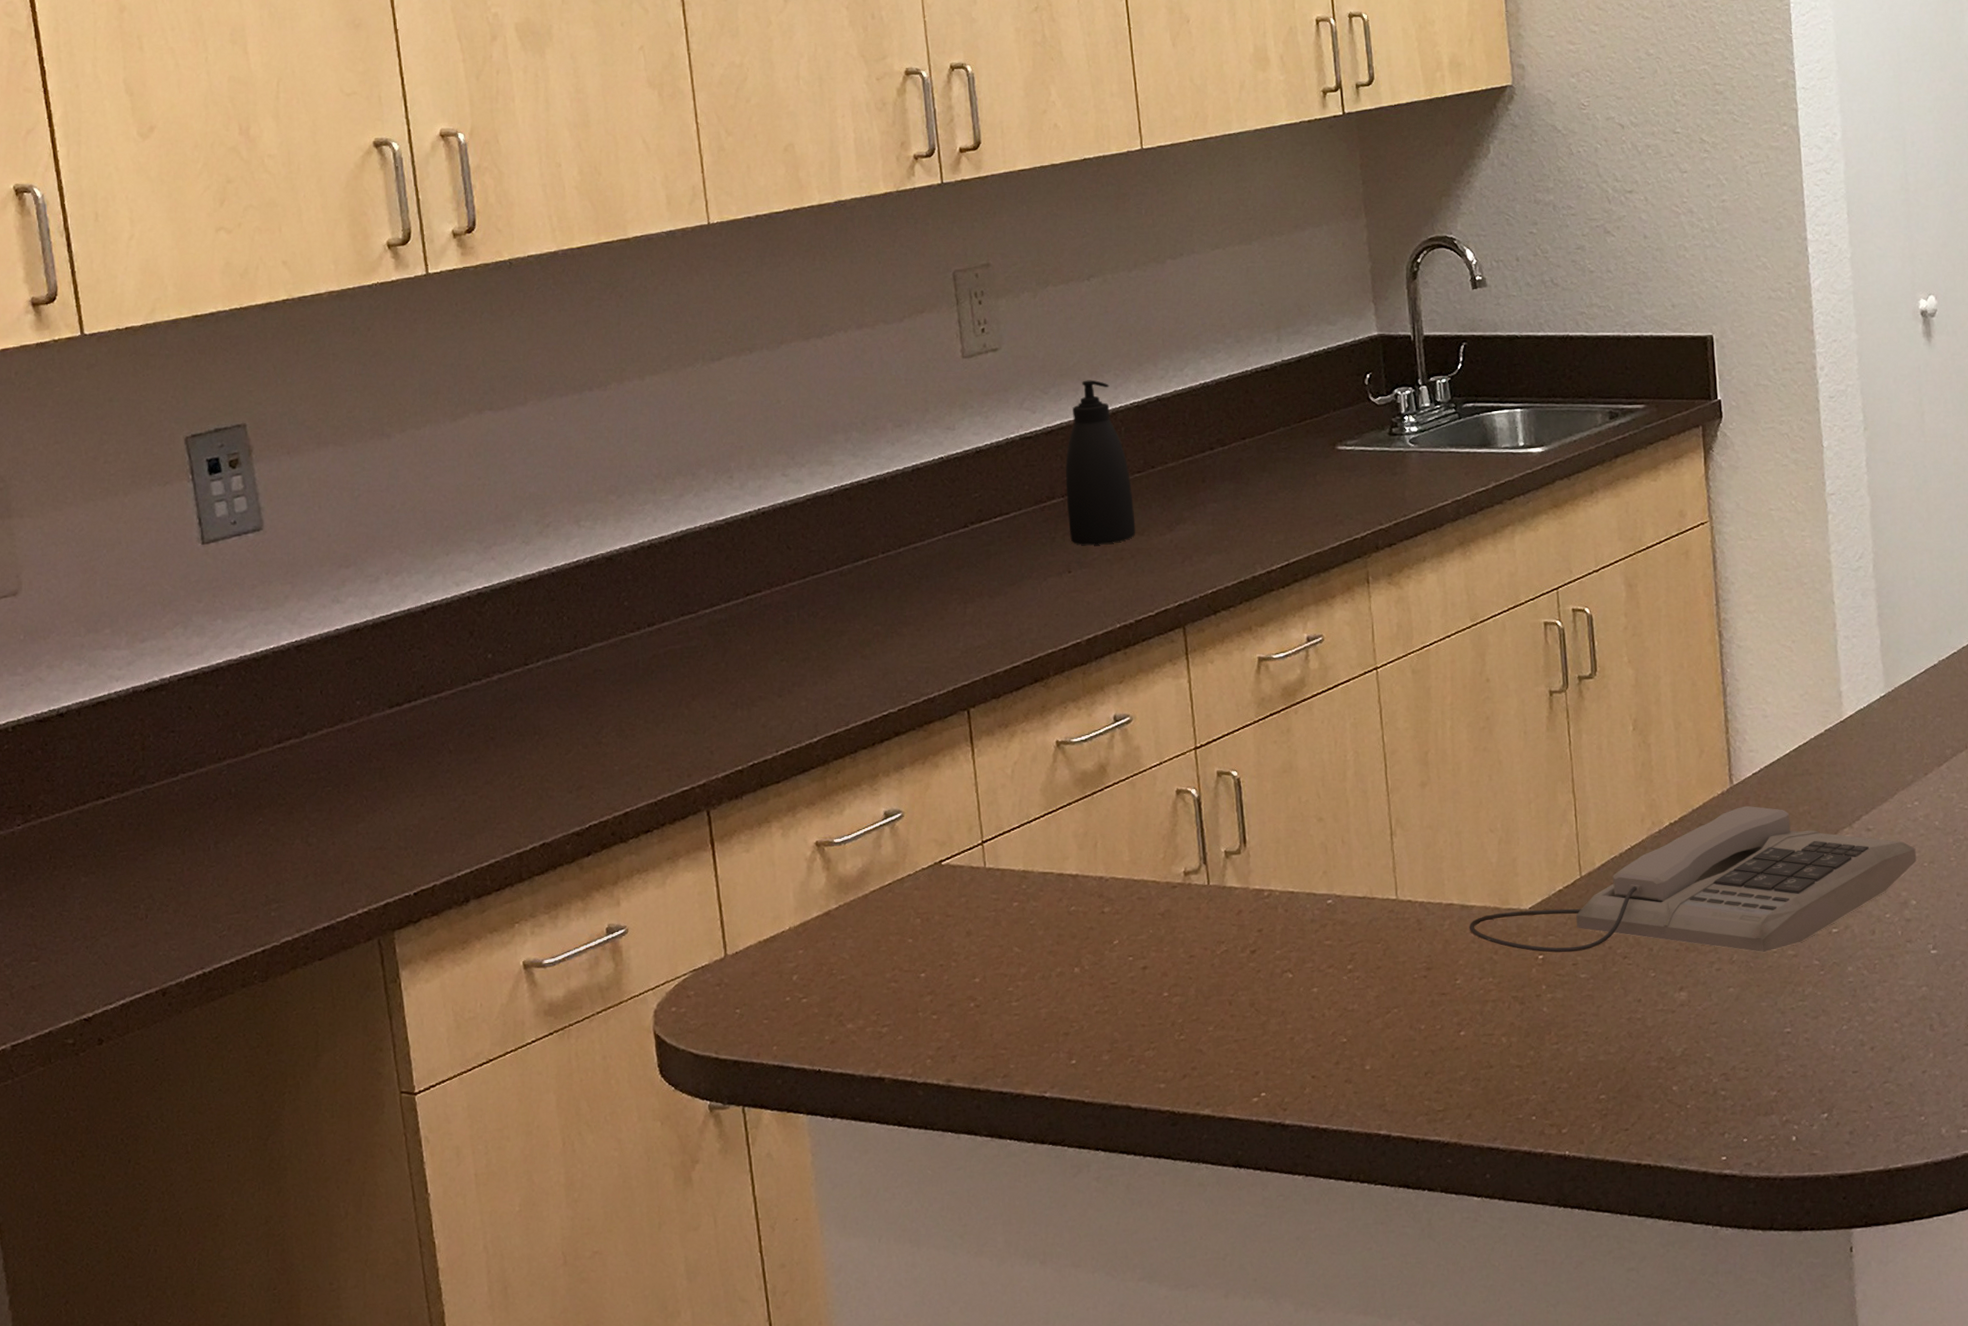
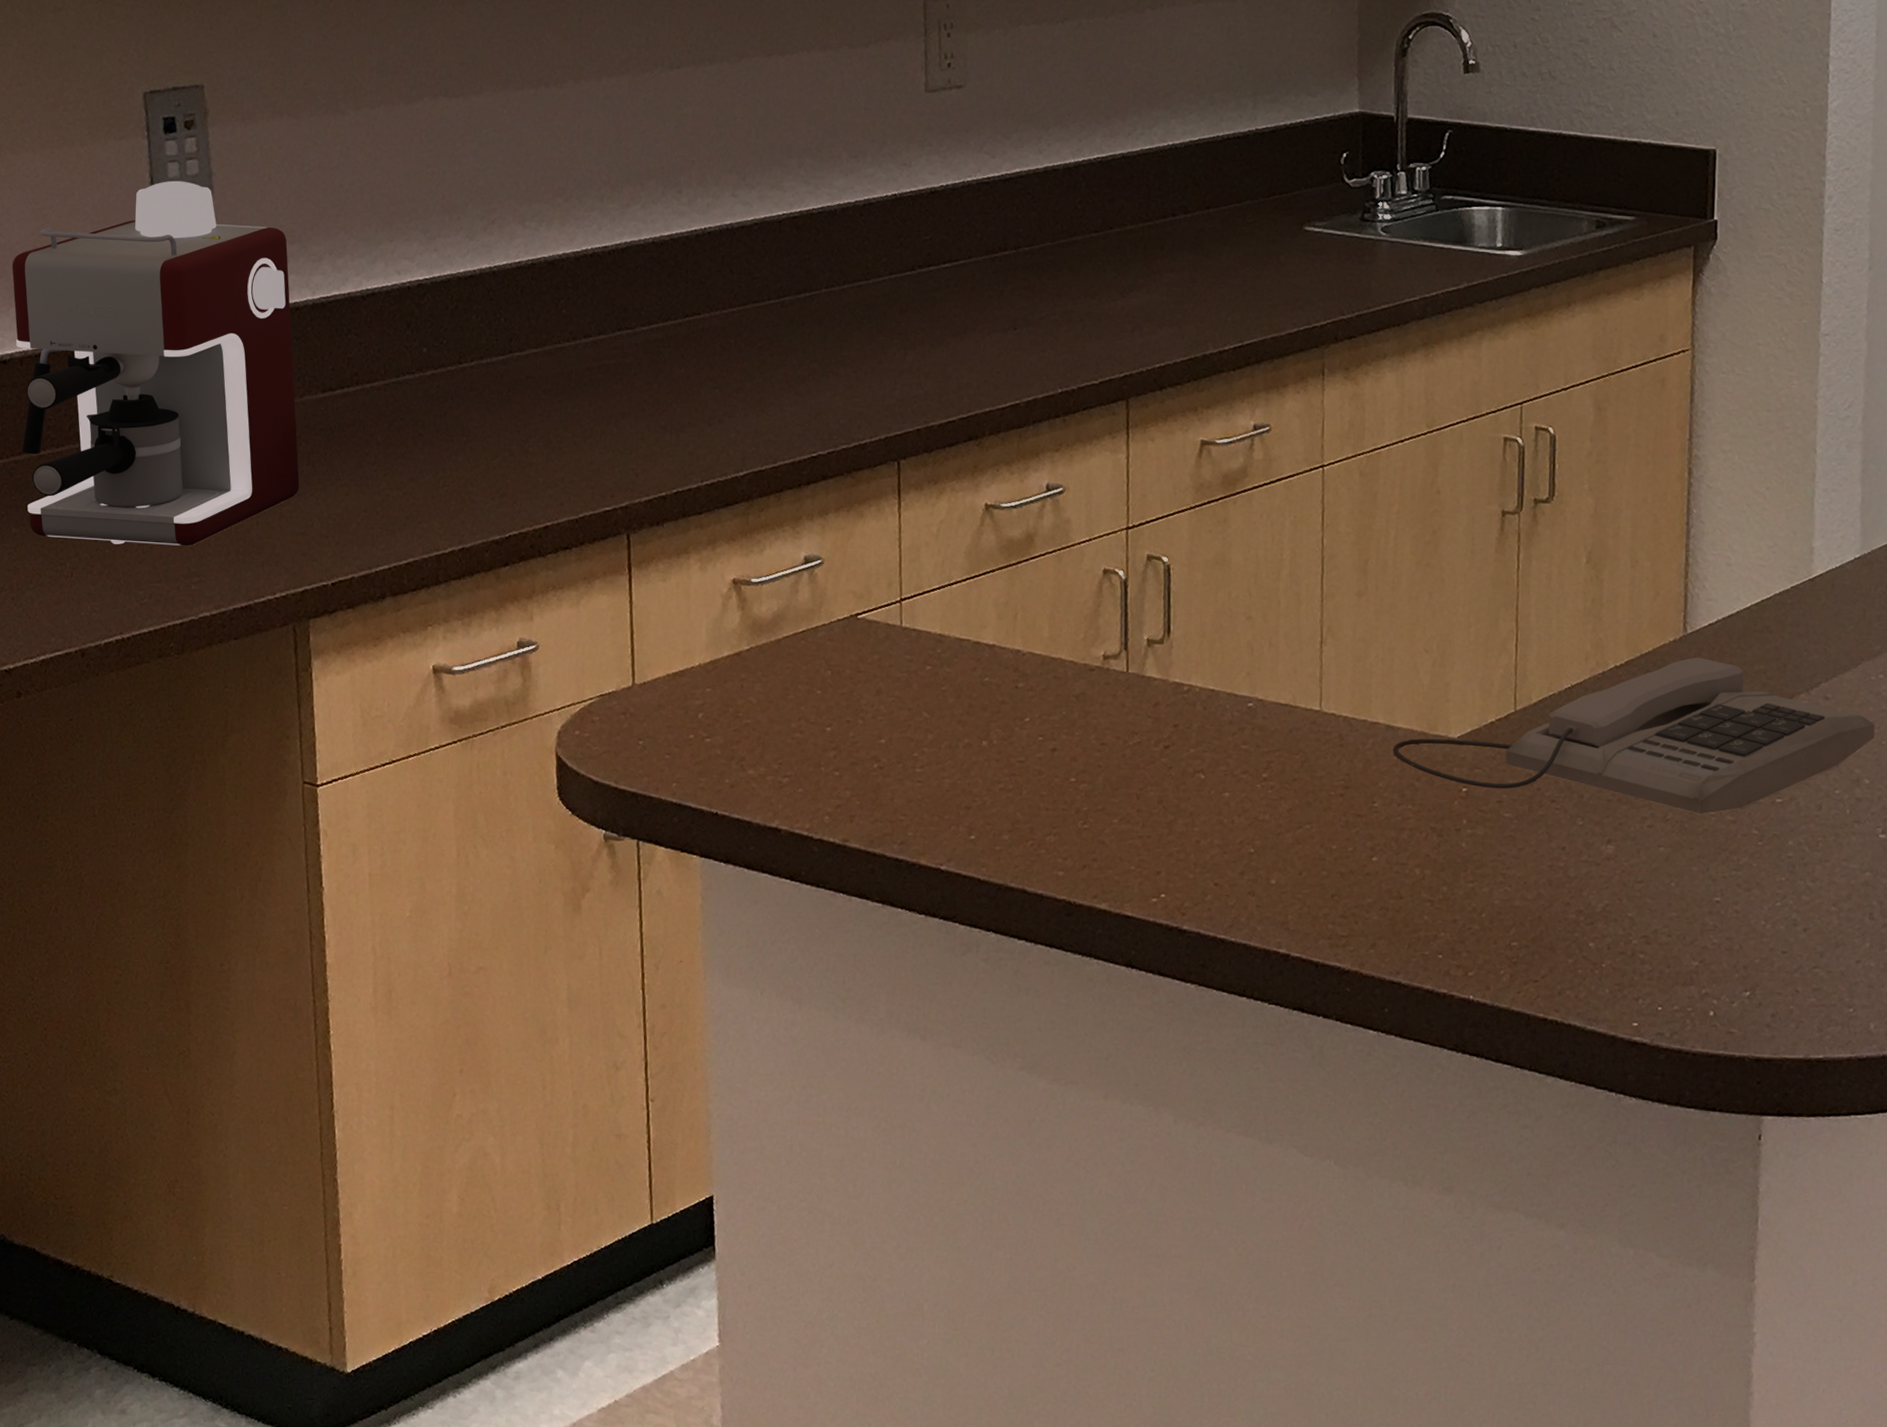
coffee maker: none [62,518,373,882] -> present [12,180,300,546]
soap dispenser: present [1065,379,1136,545] -> none [1018,128,1088,304]

